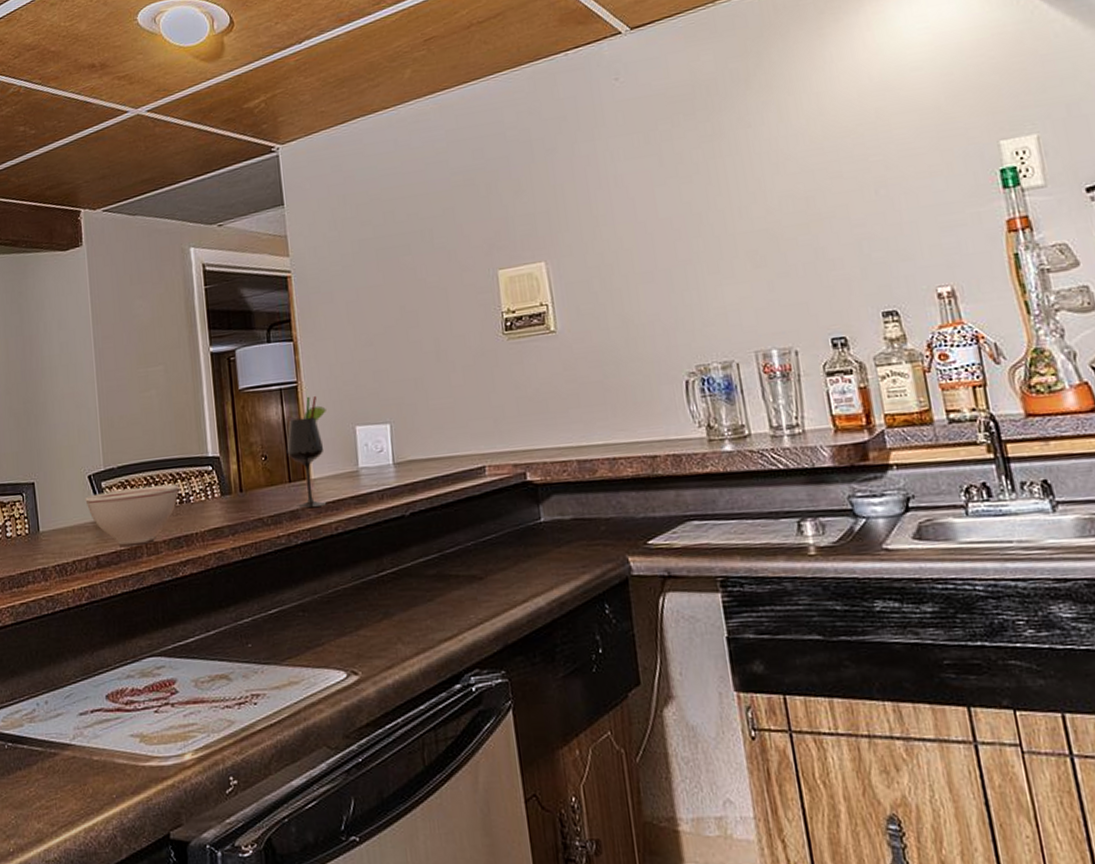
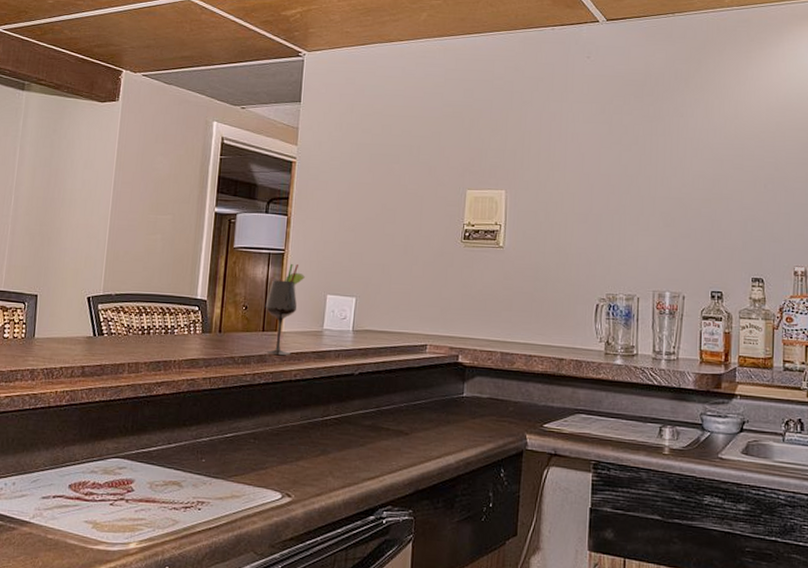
bowl: present [85,484,179,548] -> none [81,313,166,364]

